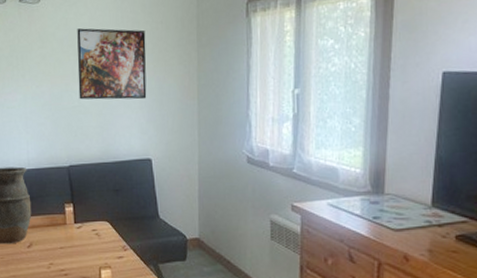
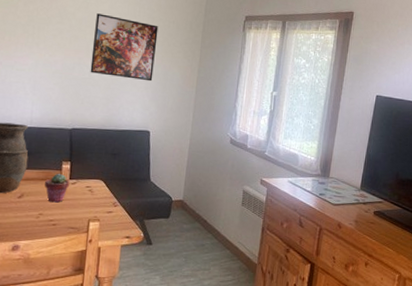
potted succulent: none [51,217,75,250] -> present [45,173,69,203]

